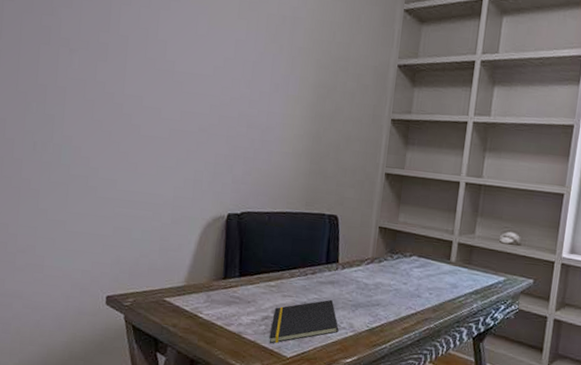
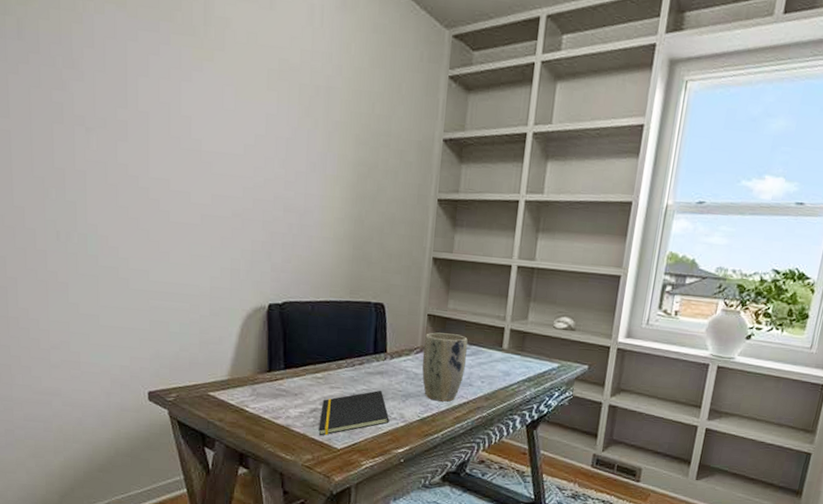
plant pot: none [372,244,417,312] -> present [422,332,468,402]

